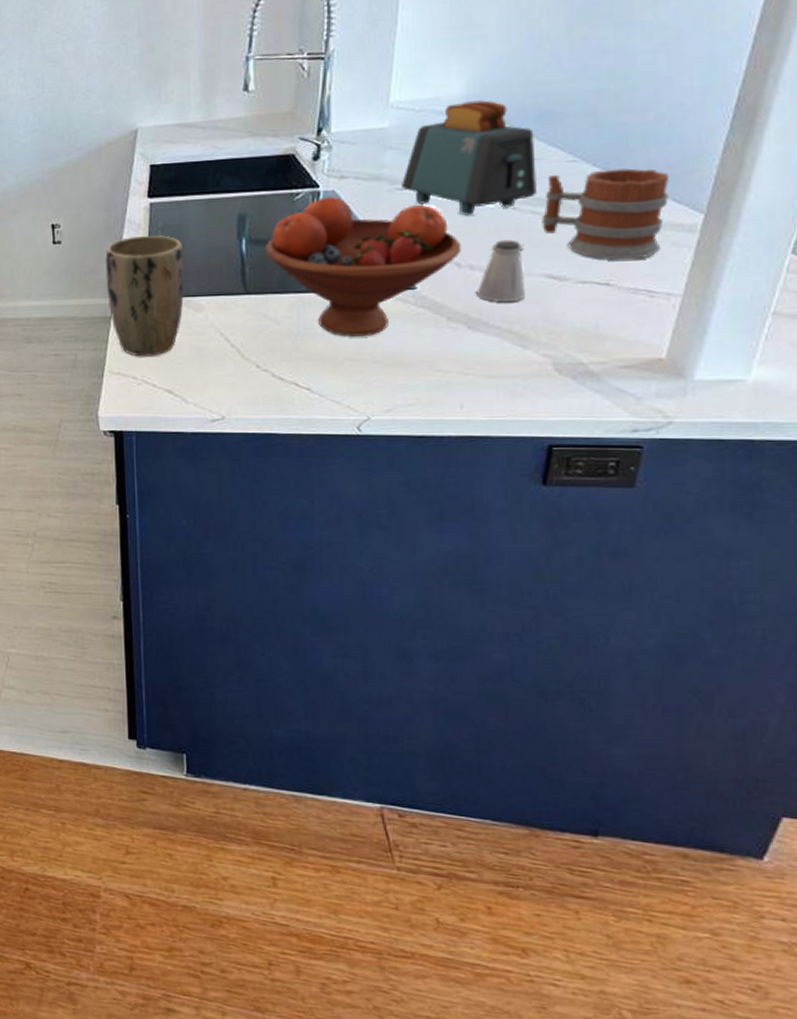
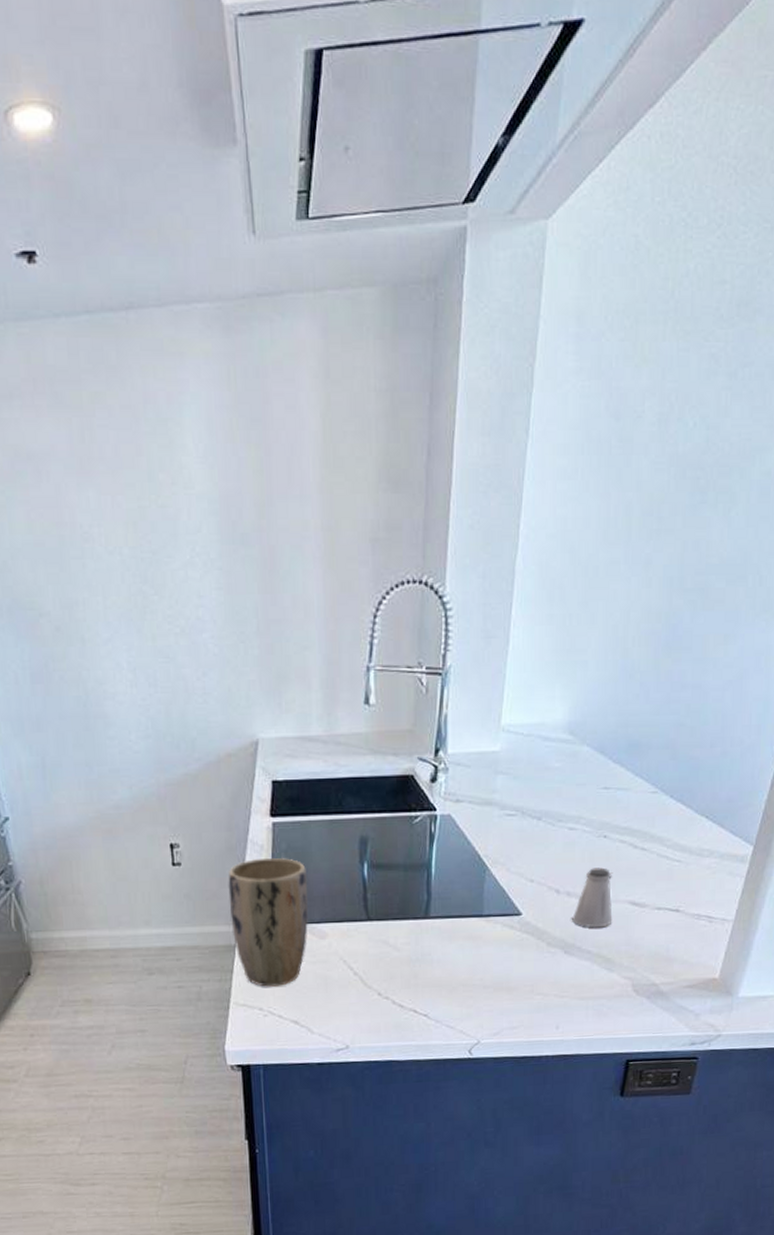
fruit bowl: present [266,196,462,337] -> none [386,820,561,963]
toaster: present [402,100,538,216] -> none [511,728,626,843]
mug: present [542,168,670,260] -> none [627,801,729,888]

